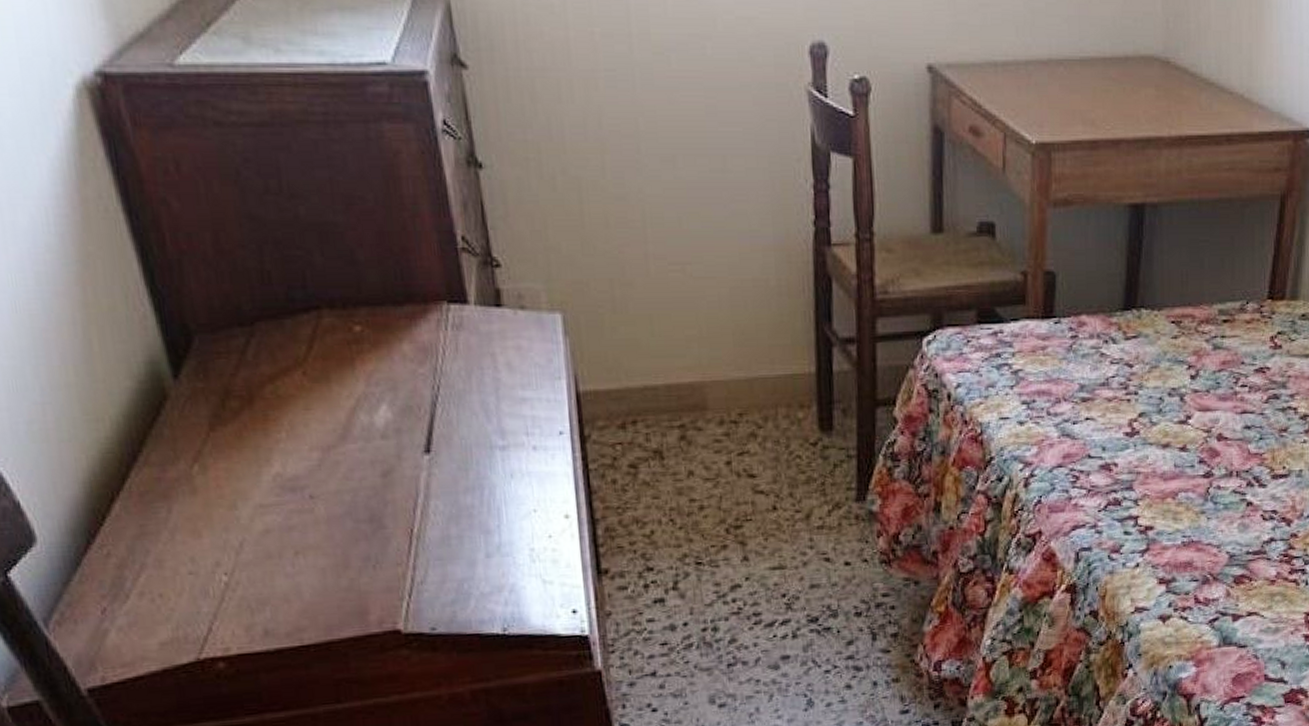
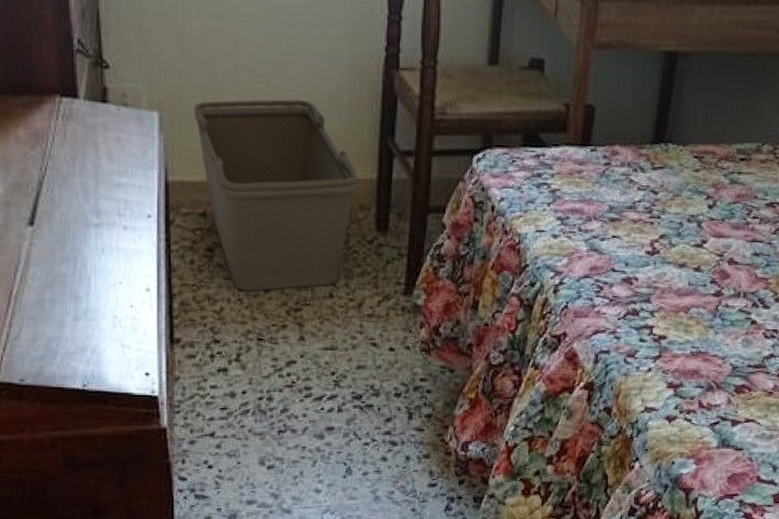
bicycle basket: none [601,288,795,510] -> present [194,99,358,291]

